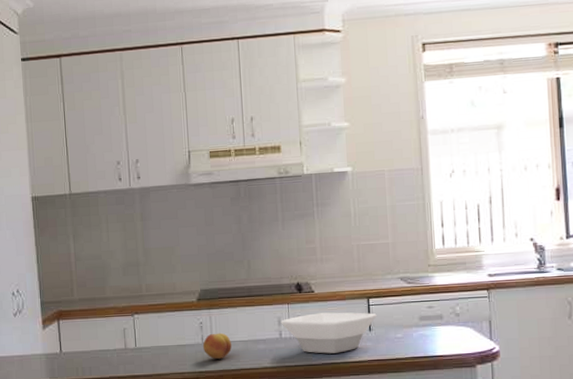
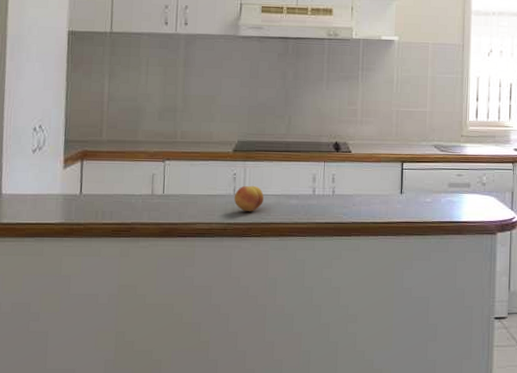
bowl: present [281,312,377,354] -> none [315,173,409,213]

